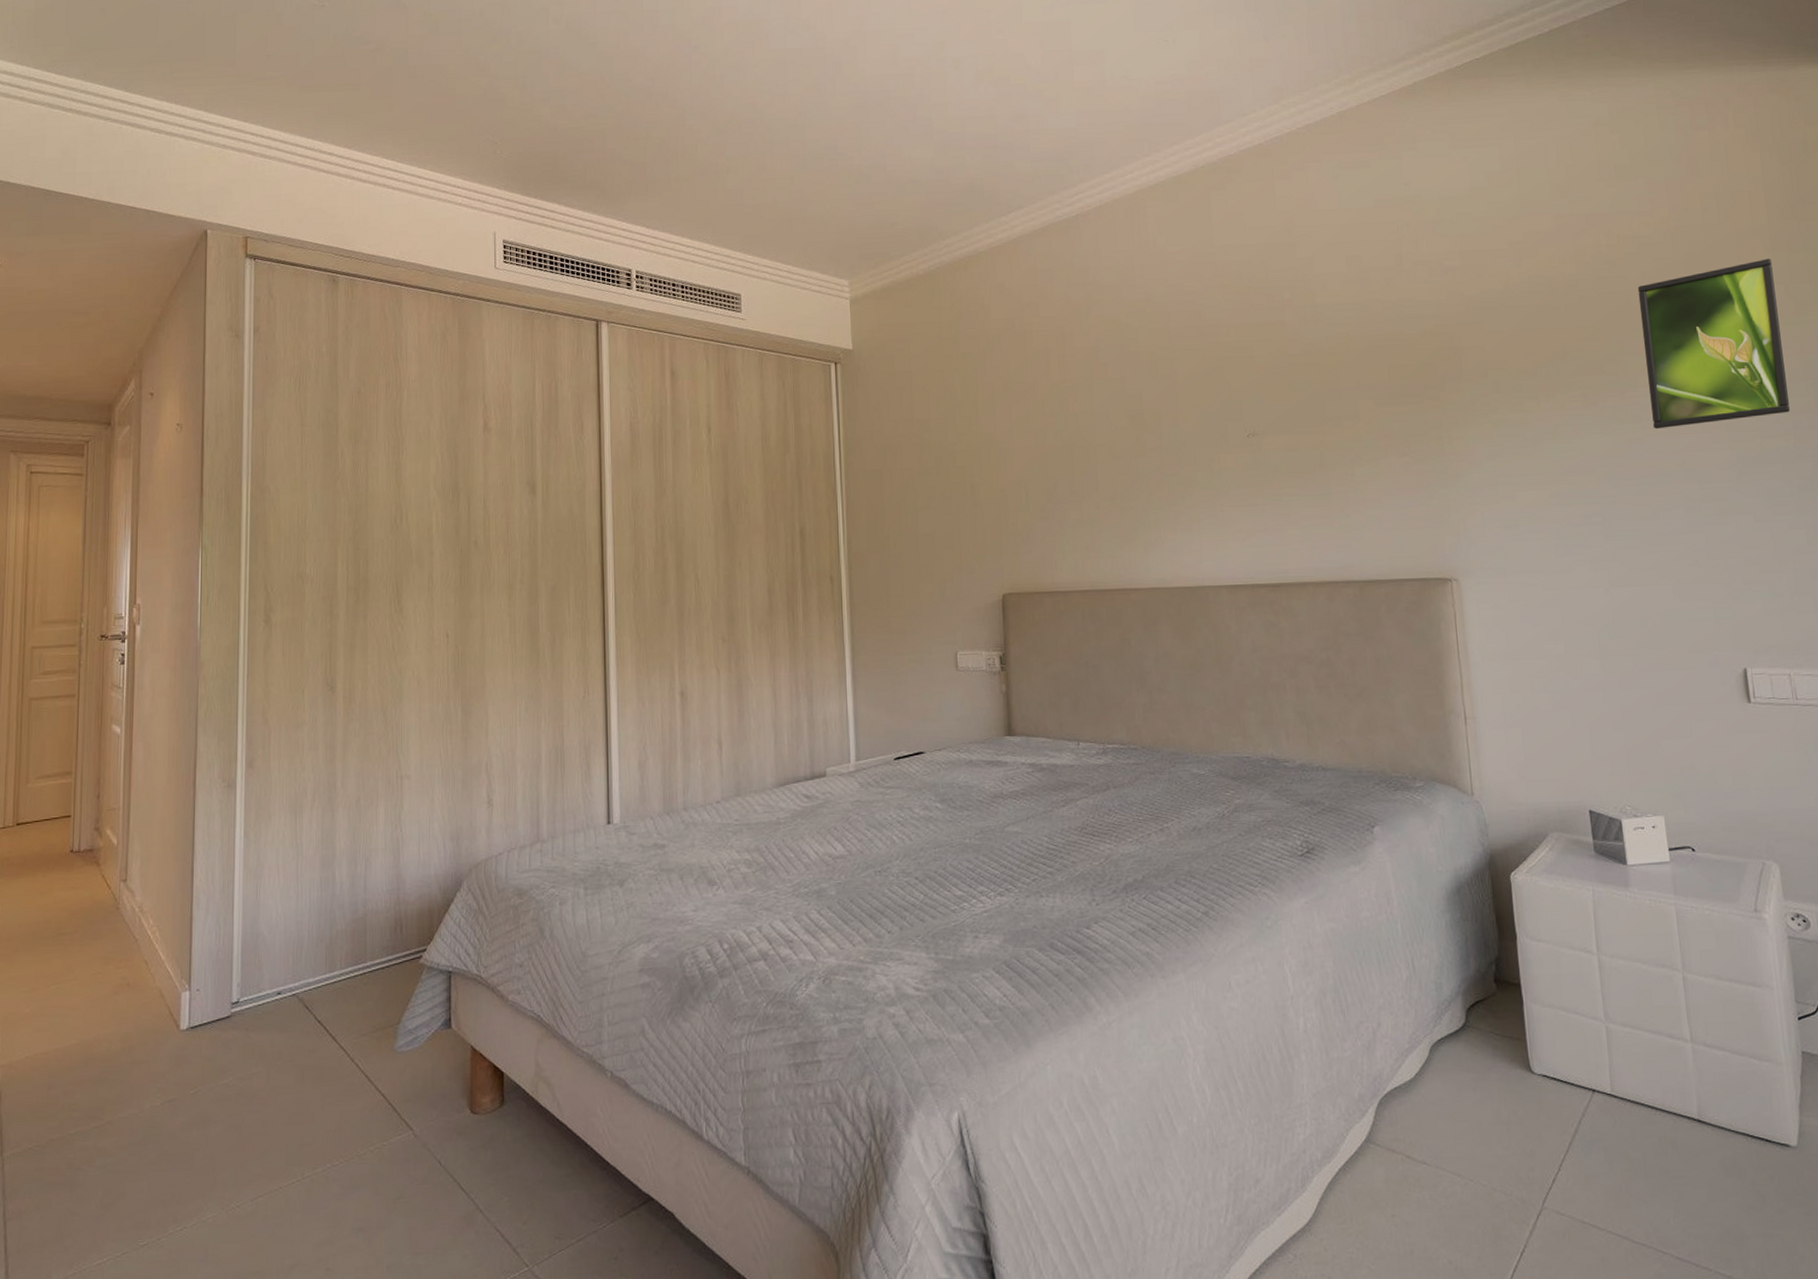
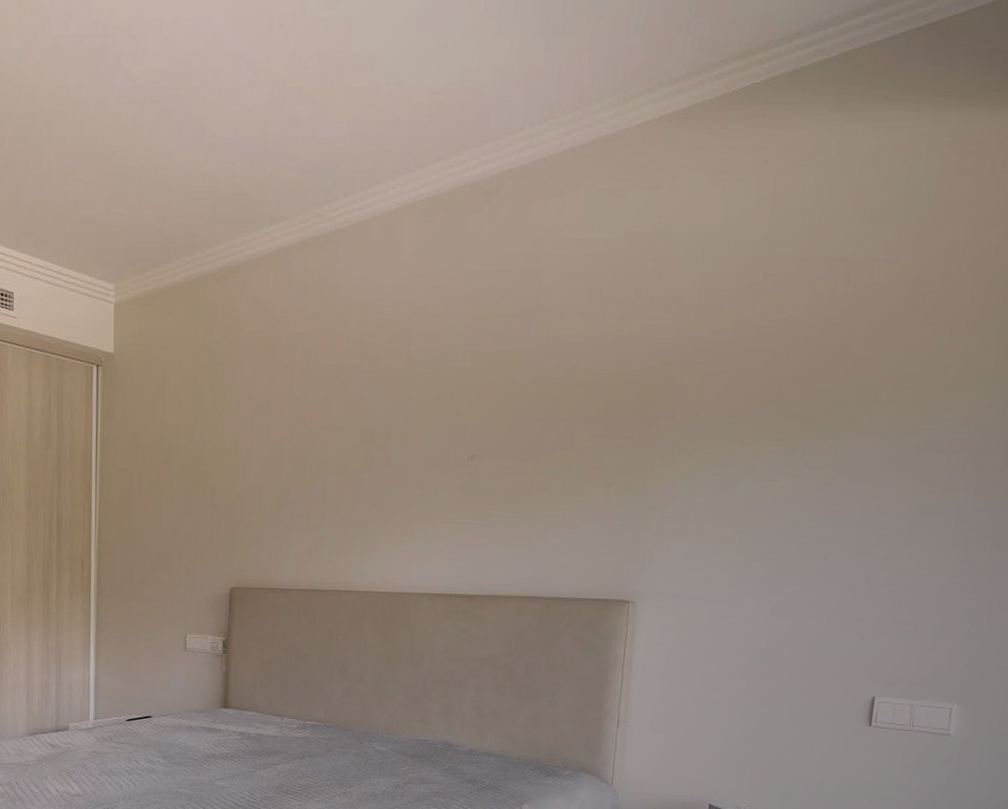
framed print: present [1637,258,1790,429] -> none [845,315,1000,476]

